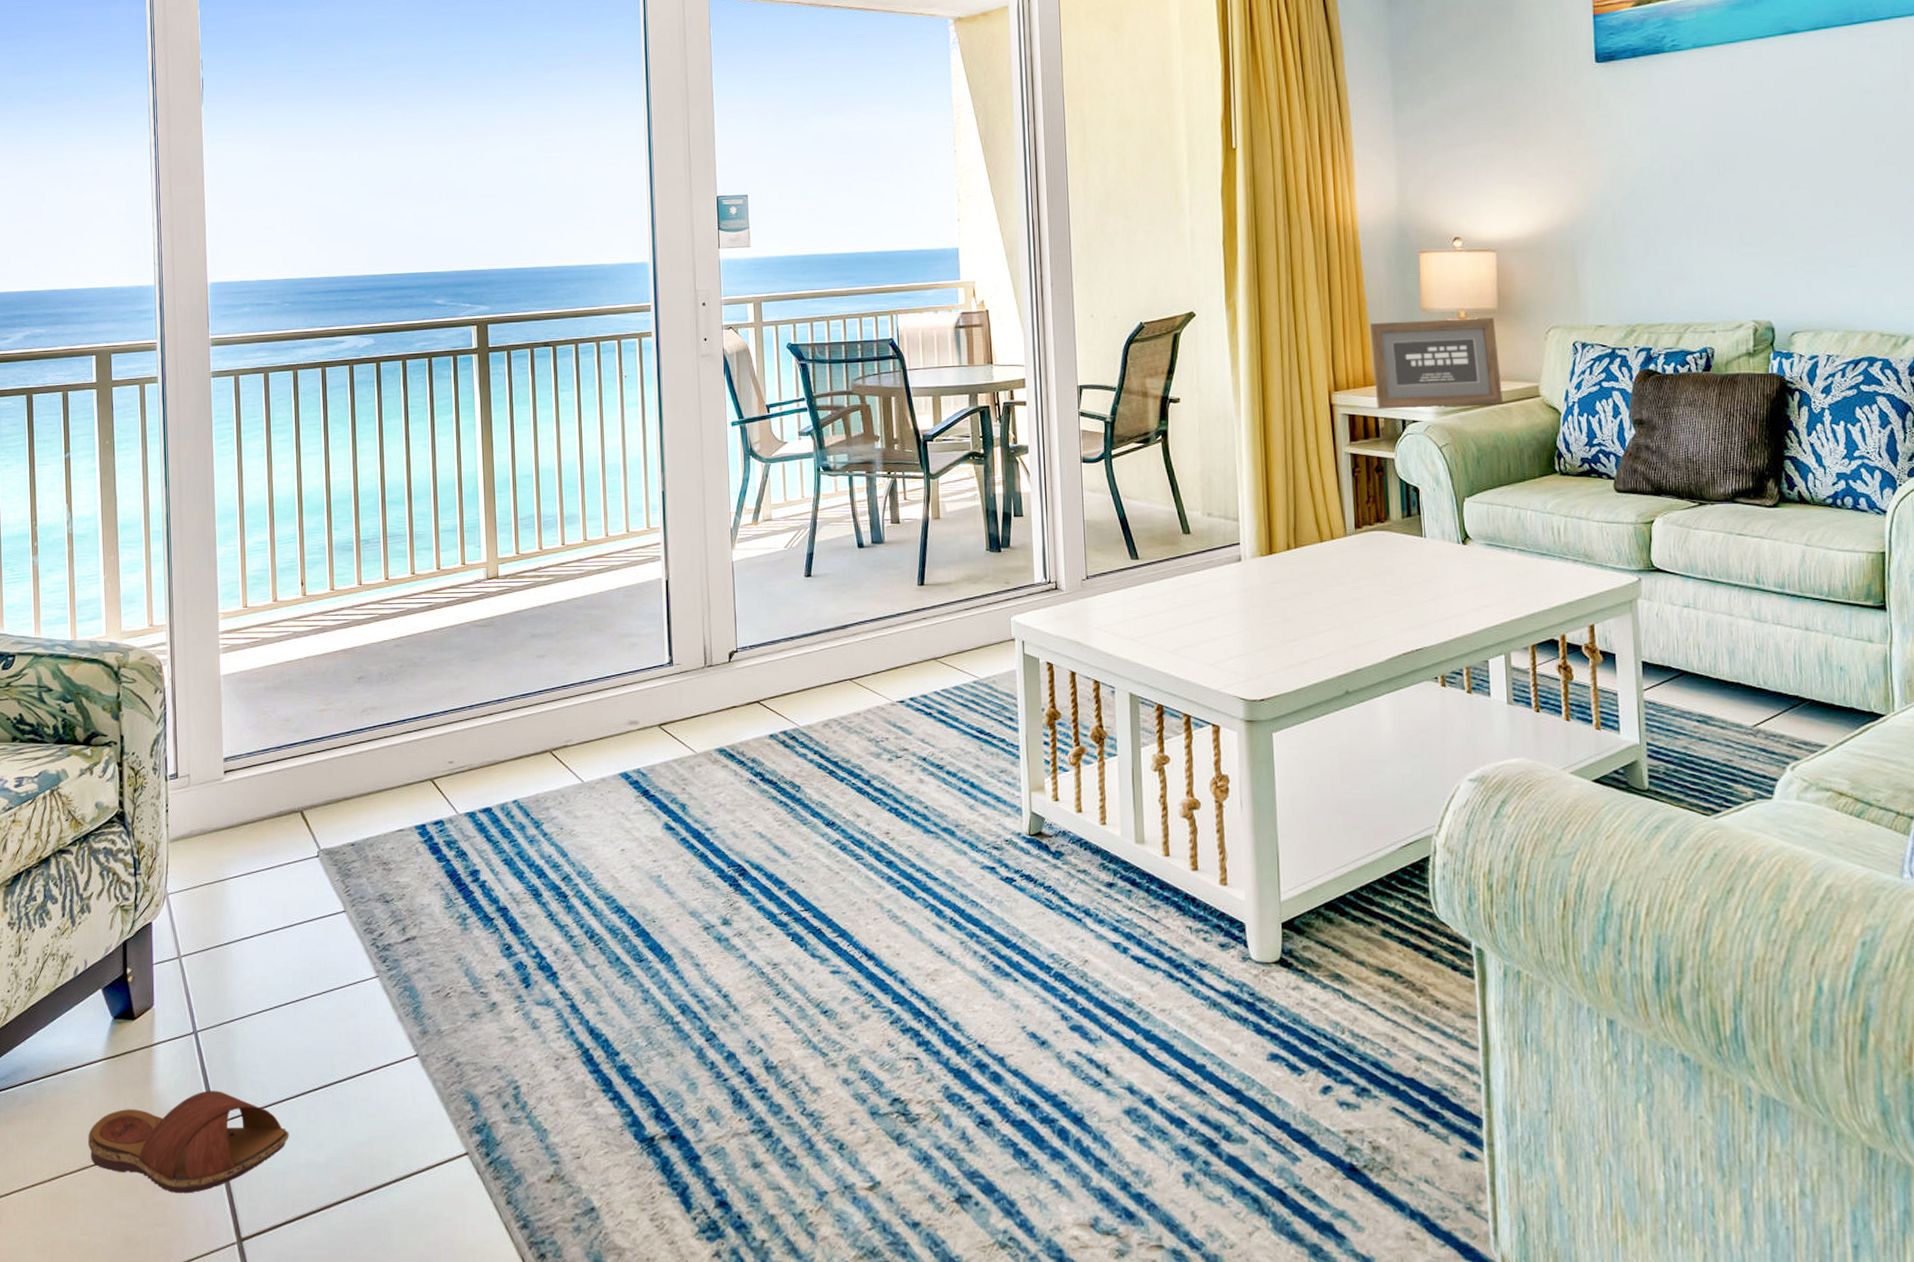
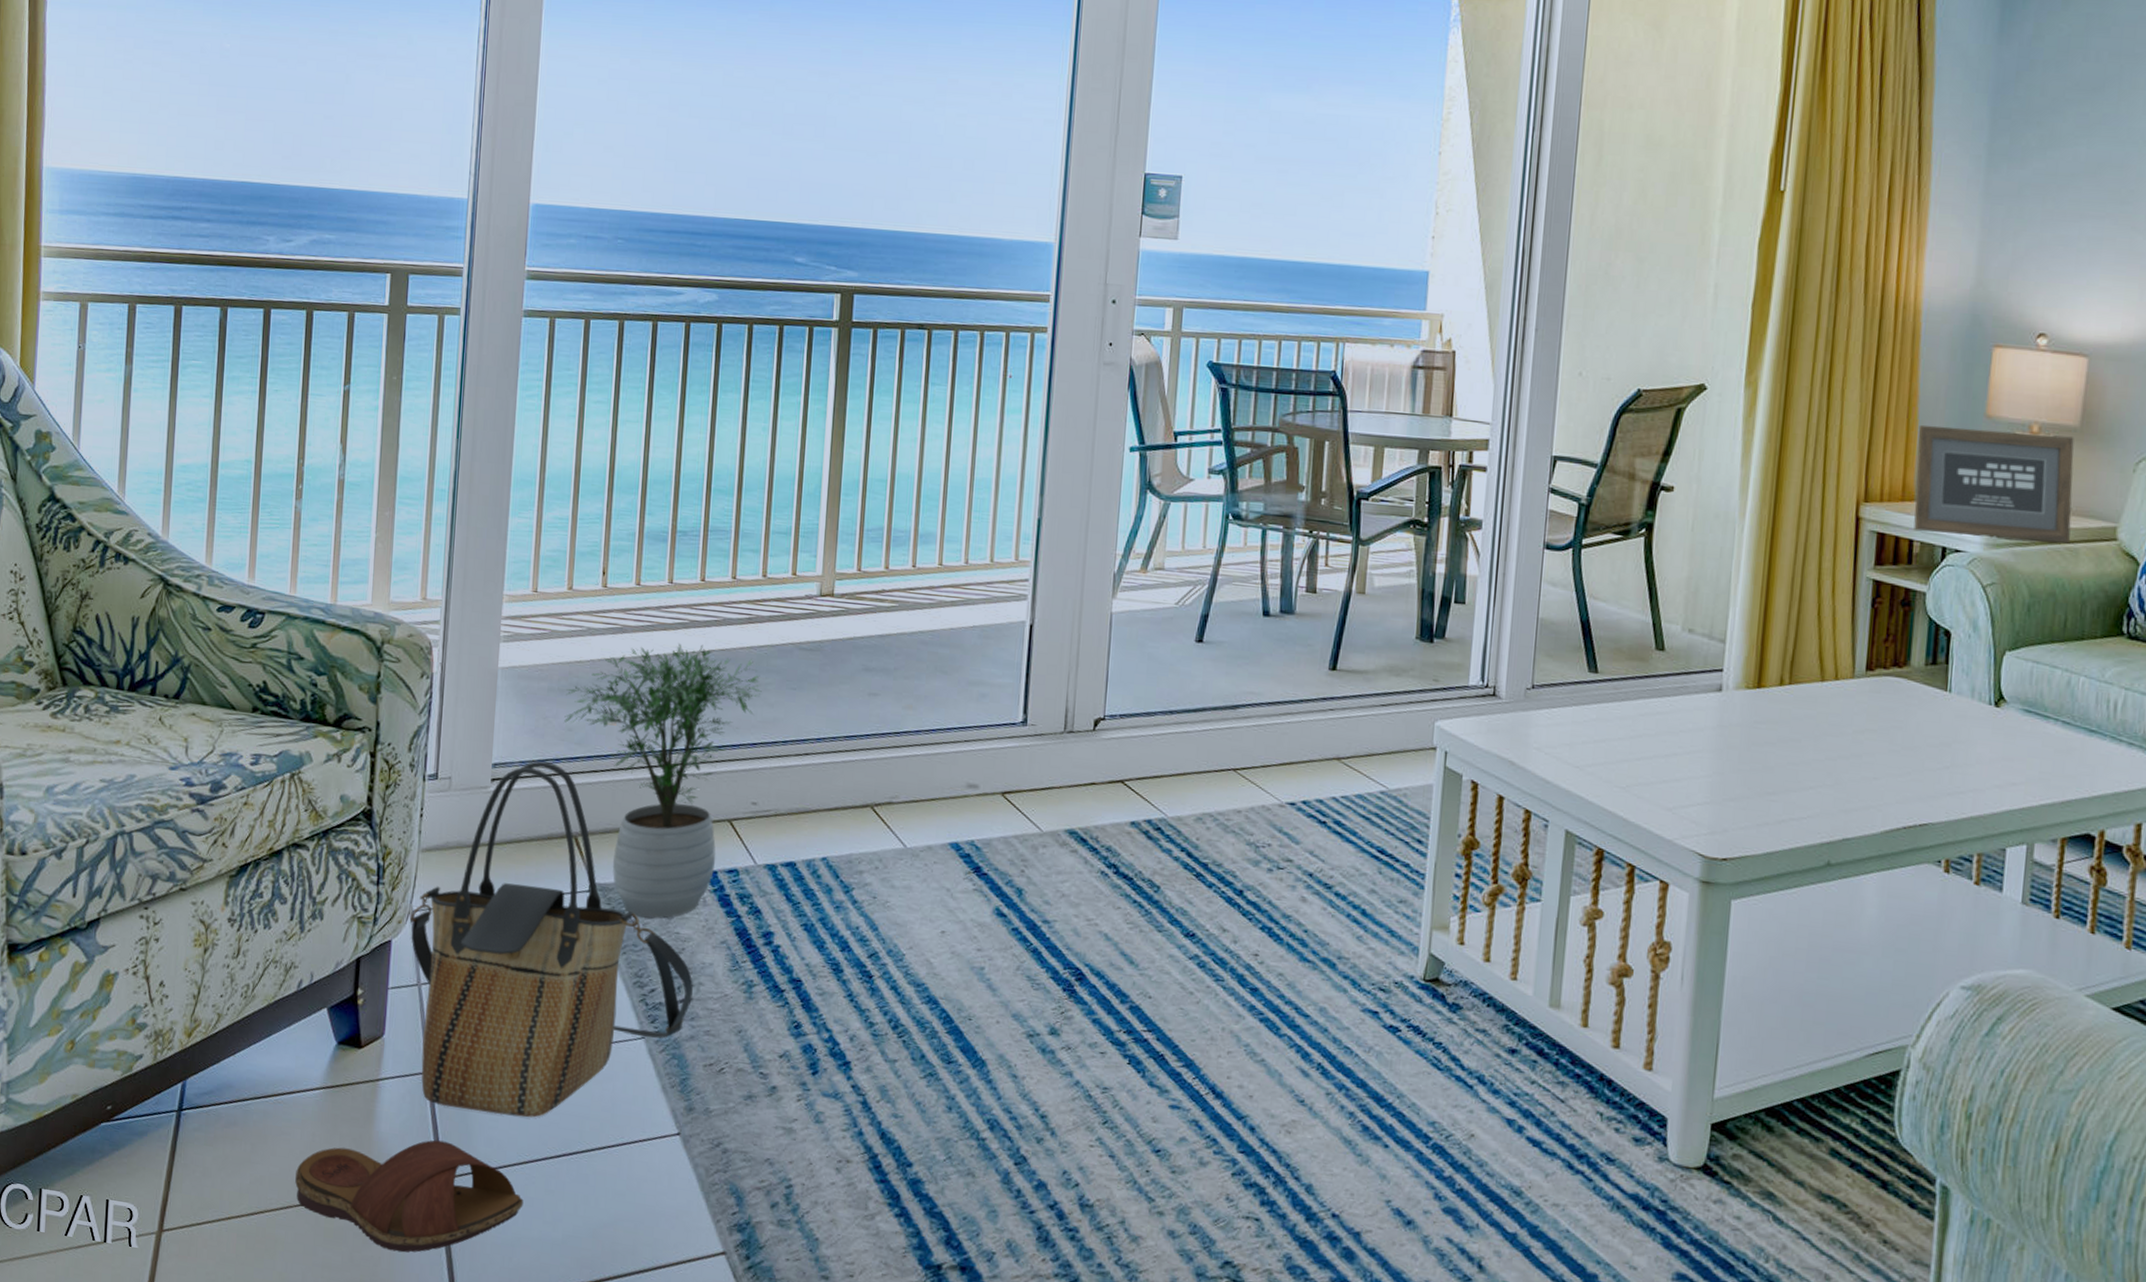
tote bag: none [166,750,417,1060] -> present [409,760,694,1118]
potted plant: none [280,633,447,872] -> present [564,643,763,918]

